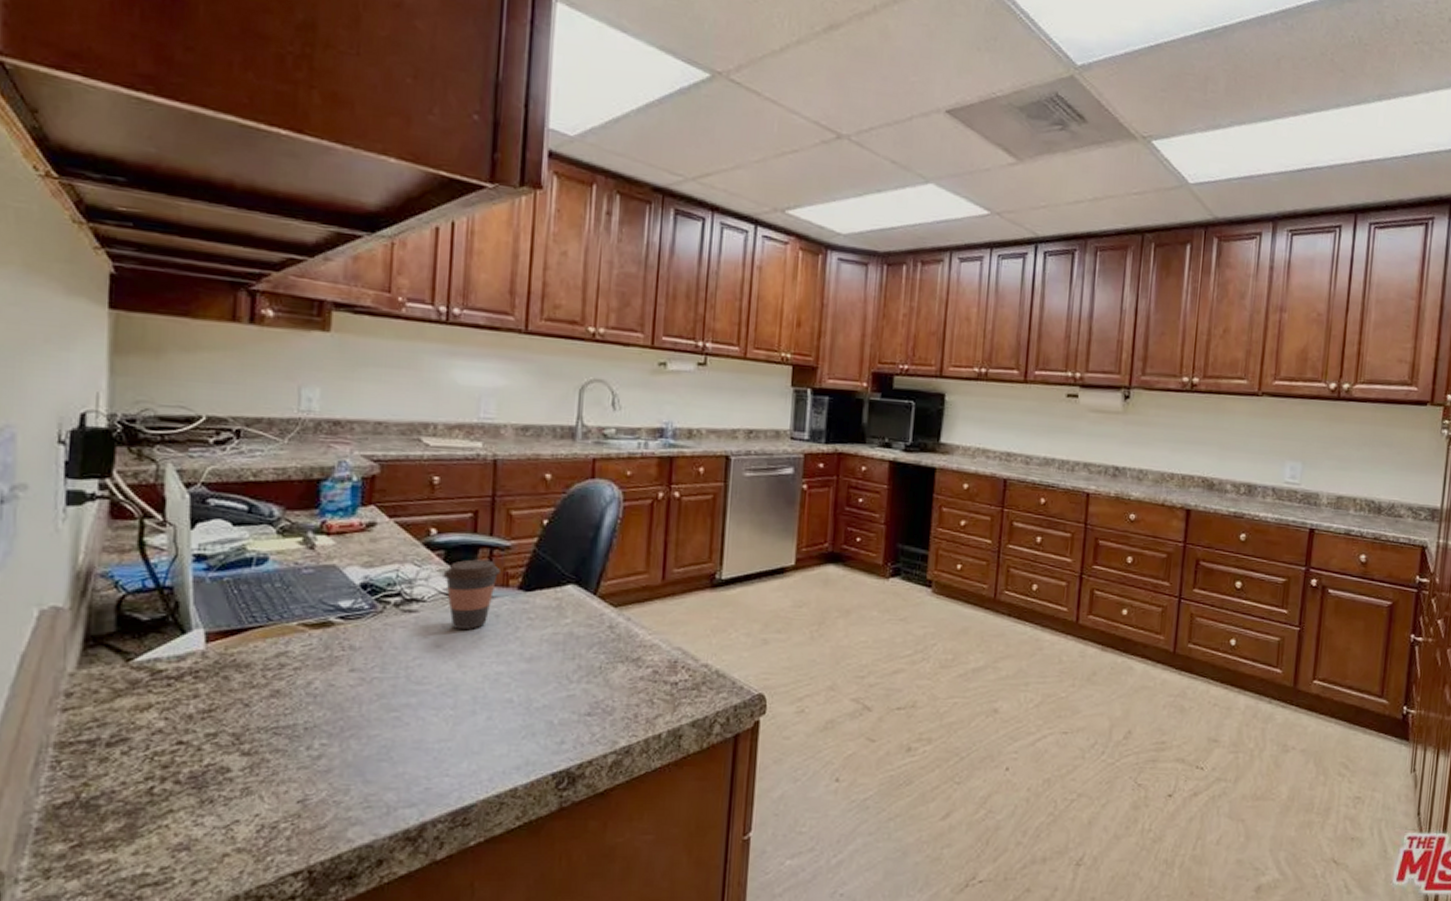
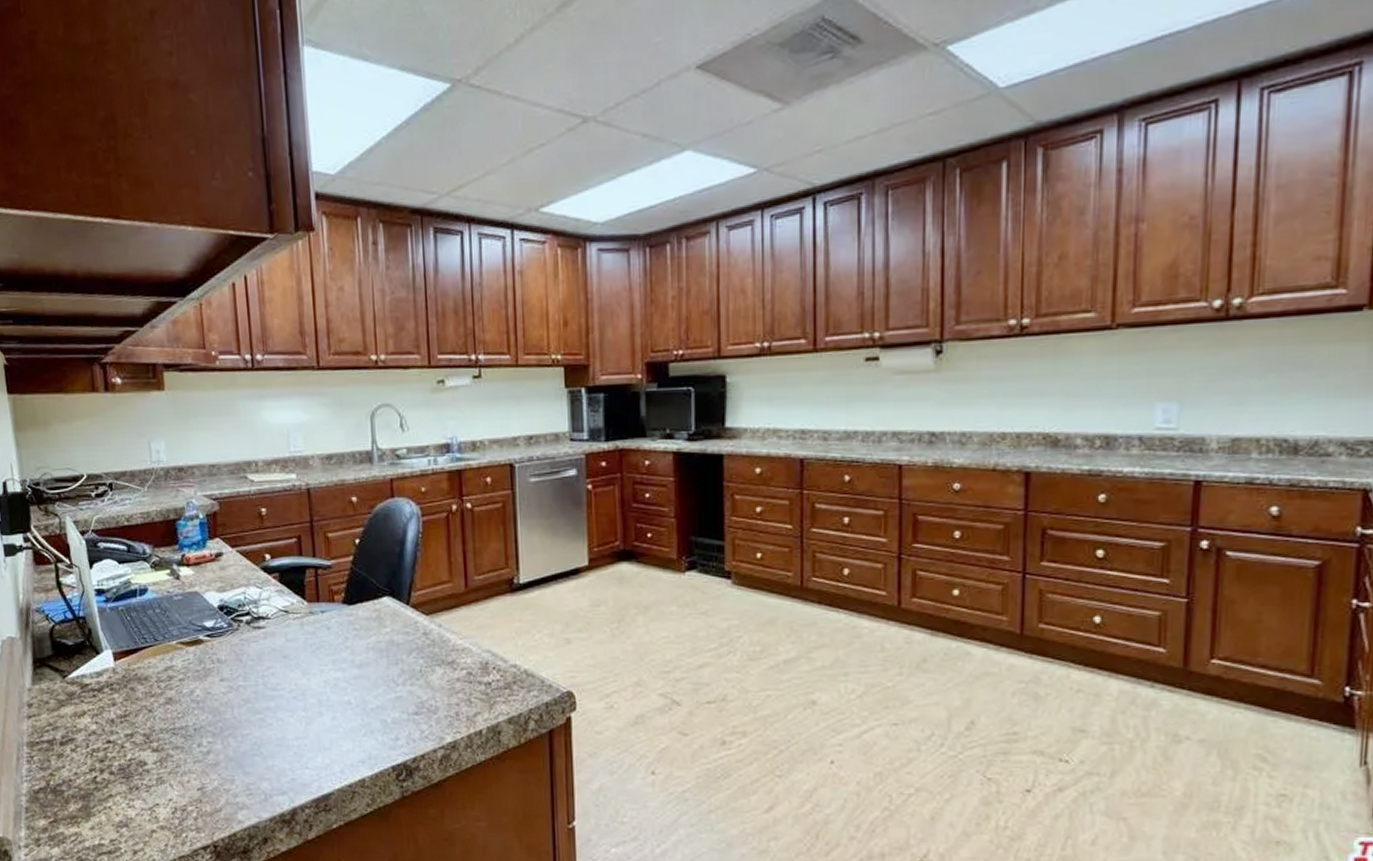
coffee cup: present [443,559,500,631] -> none [280,579,326,642]

